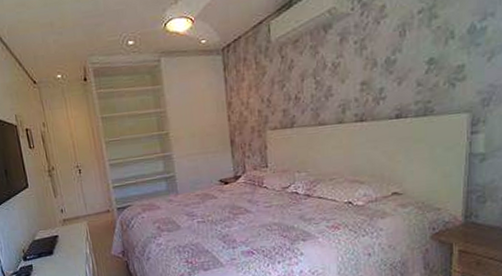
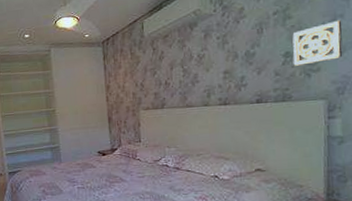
wall ornament: none [437,19,492,75] -> present [292,20,343,66]

